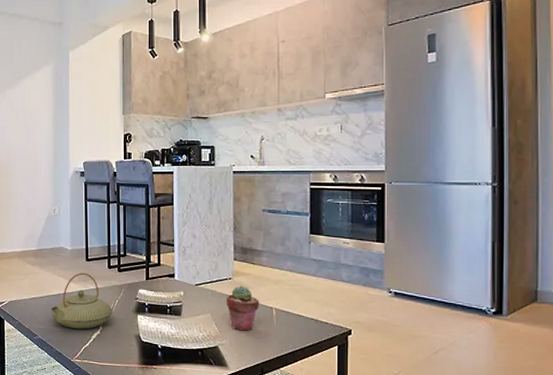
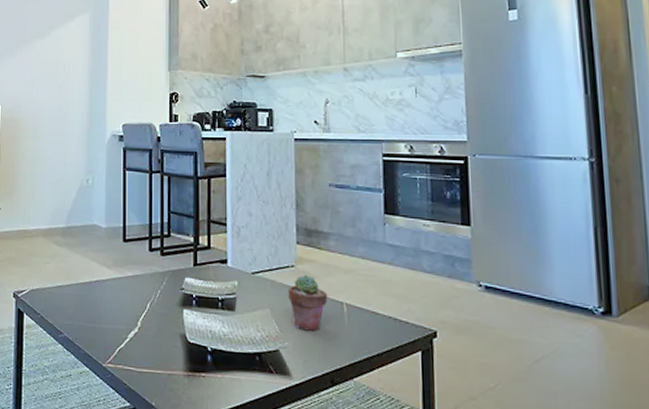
teapot: present [51,273,113,329] -> none [80,256,154,326]

